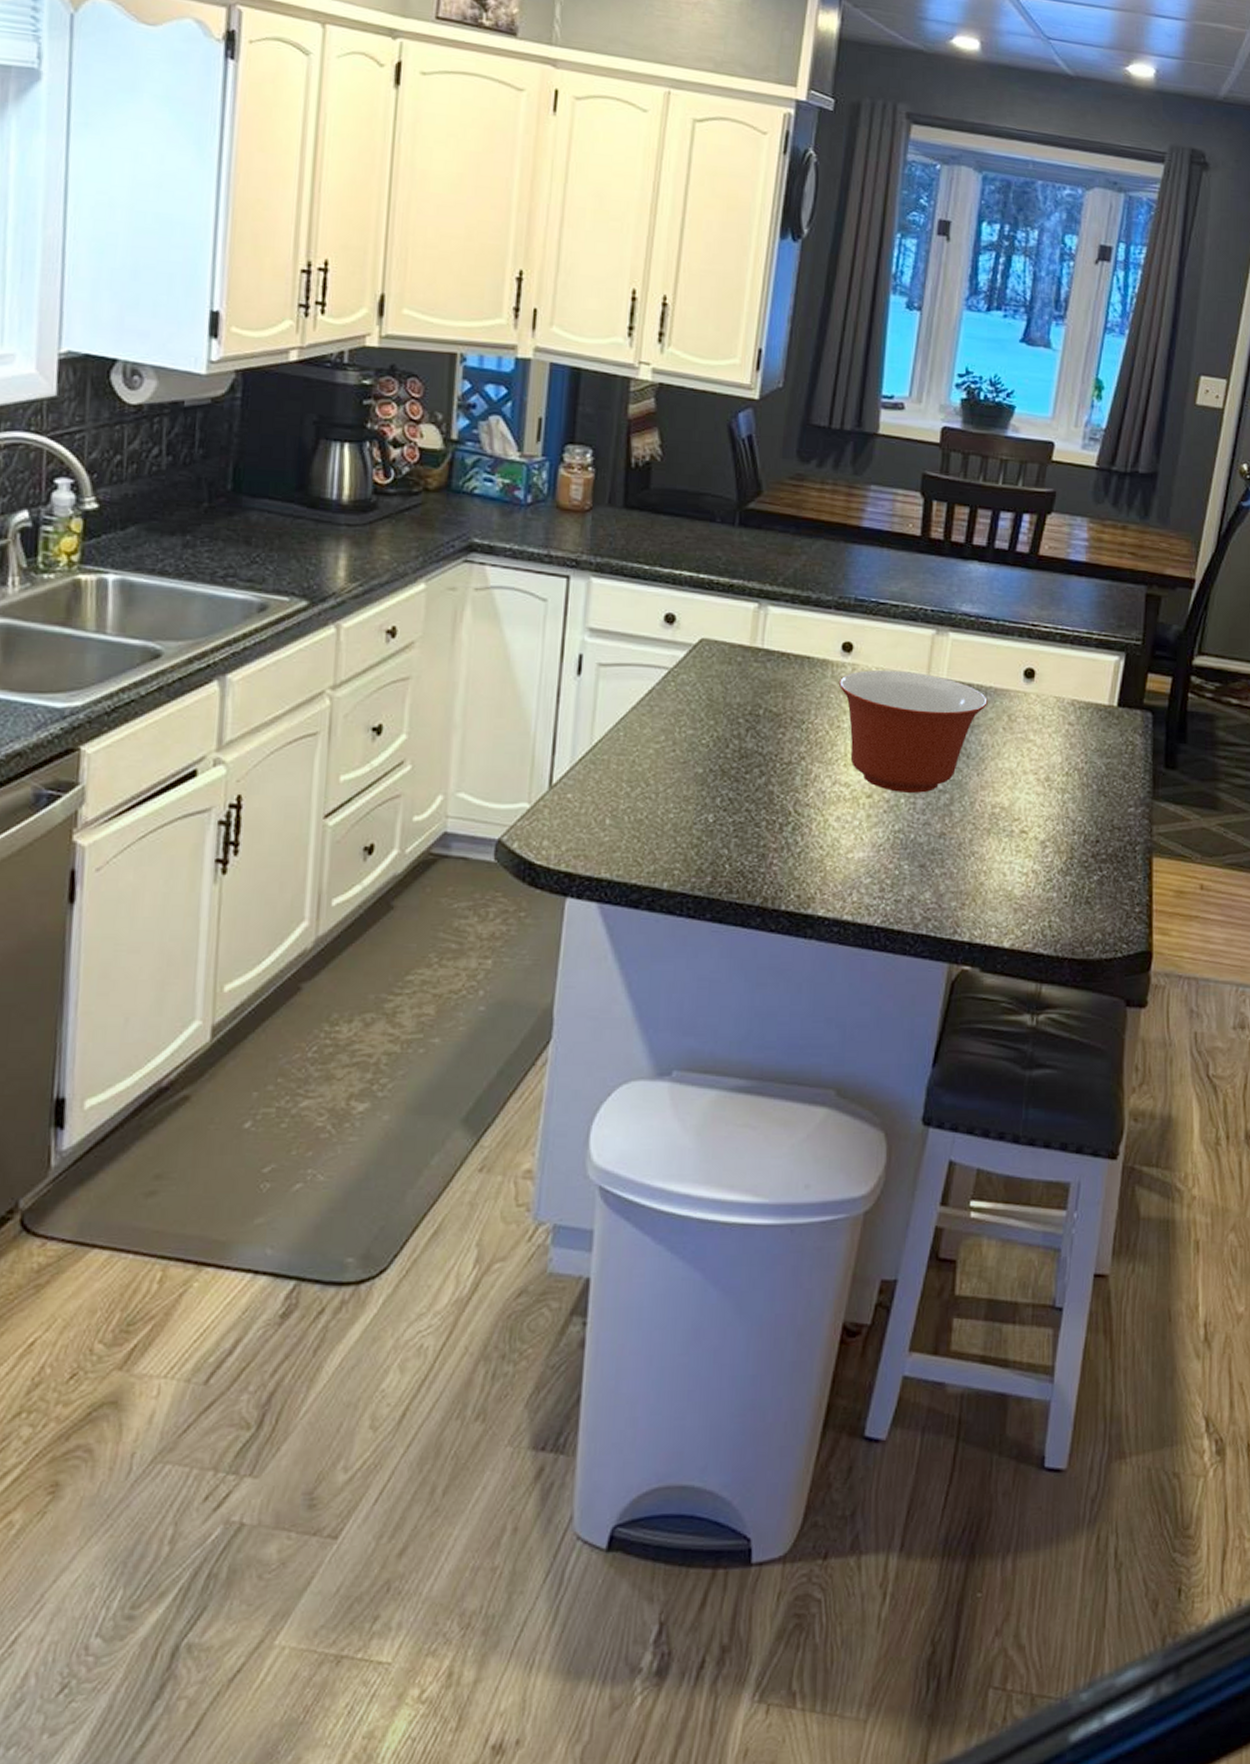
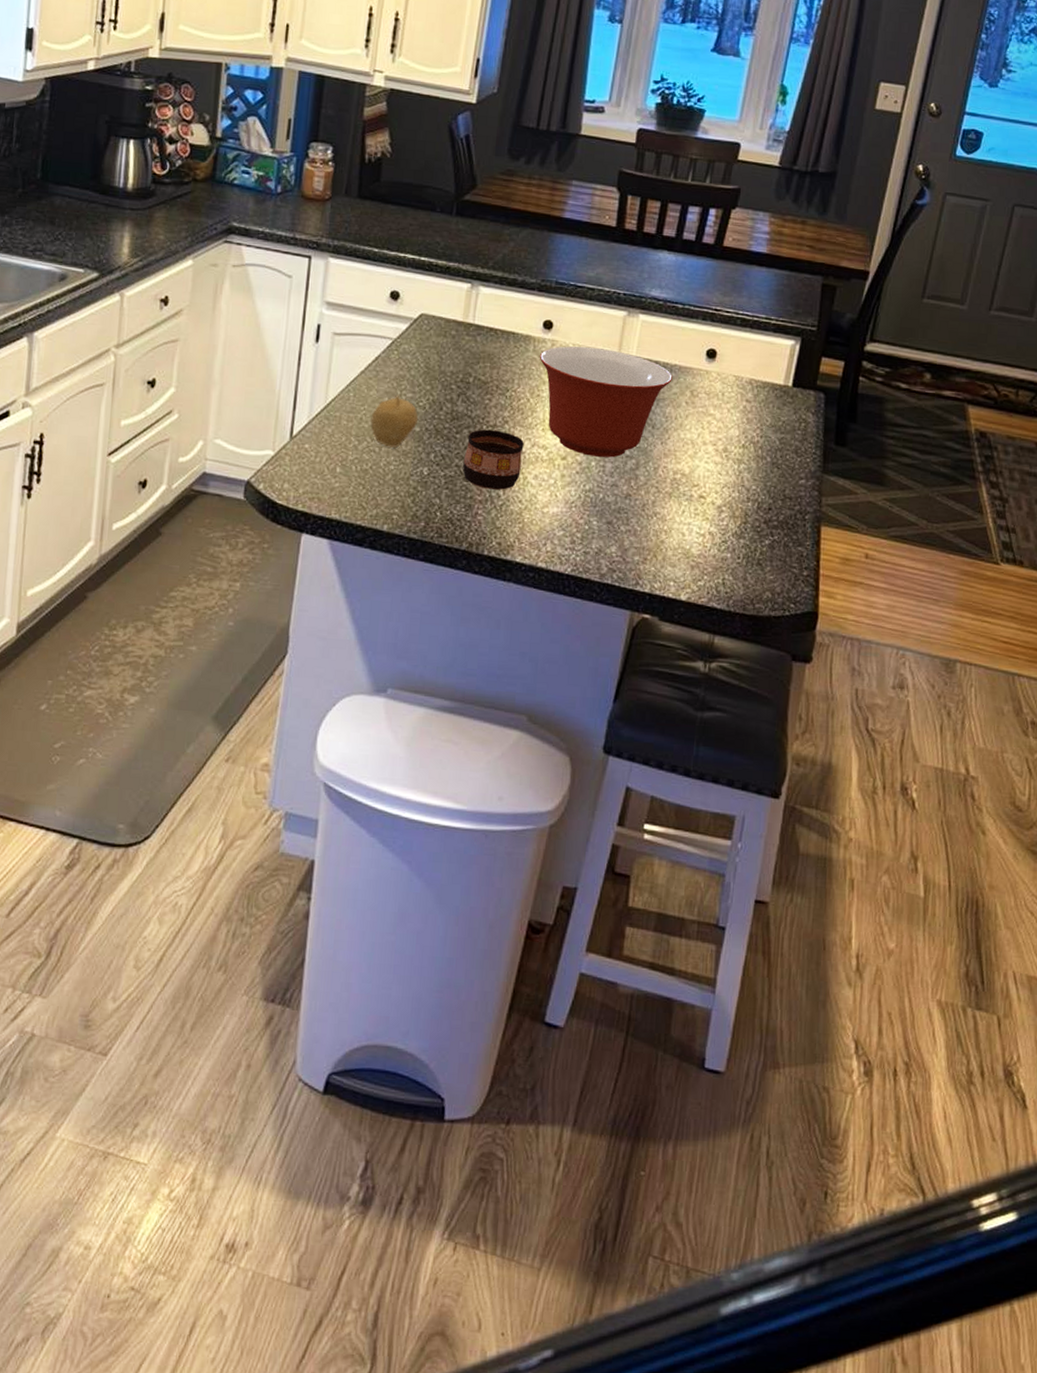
fruit: none [643,732,701,793] -> present [369,395,419,448]
cup: none [754,767,824,835] -> present [463,429,524,490]

